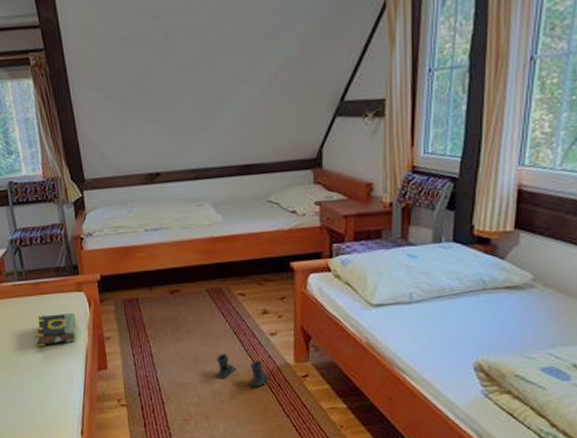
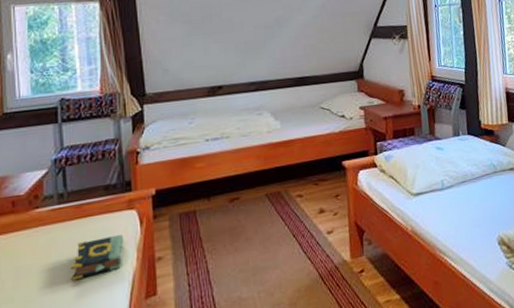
boots: present [216,353,268,388] -> none [276,258,327,292]

